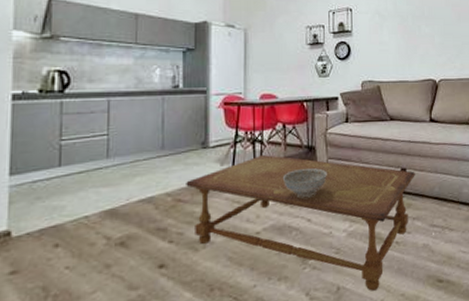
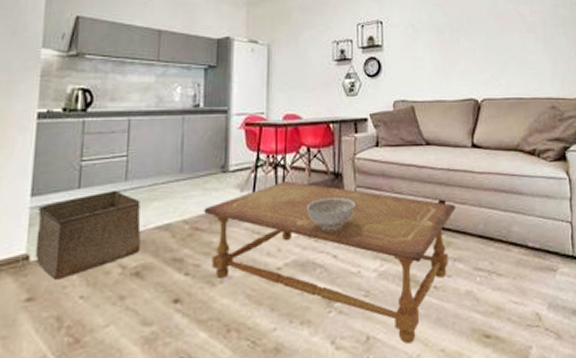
storage bin: none [17,168,124,253] -> present [35,191,141,280]

